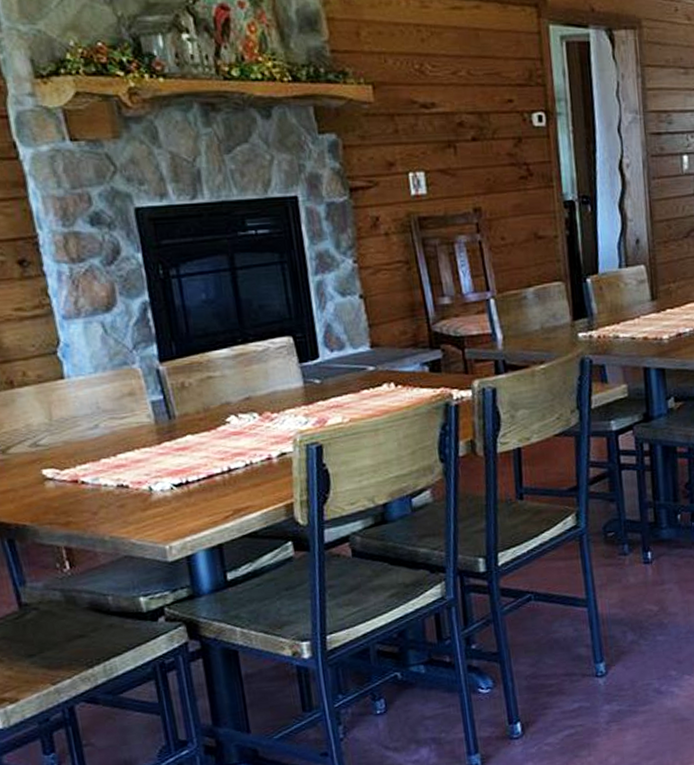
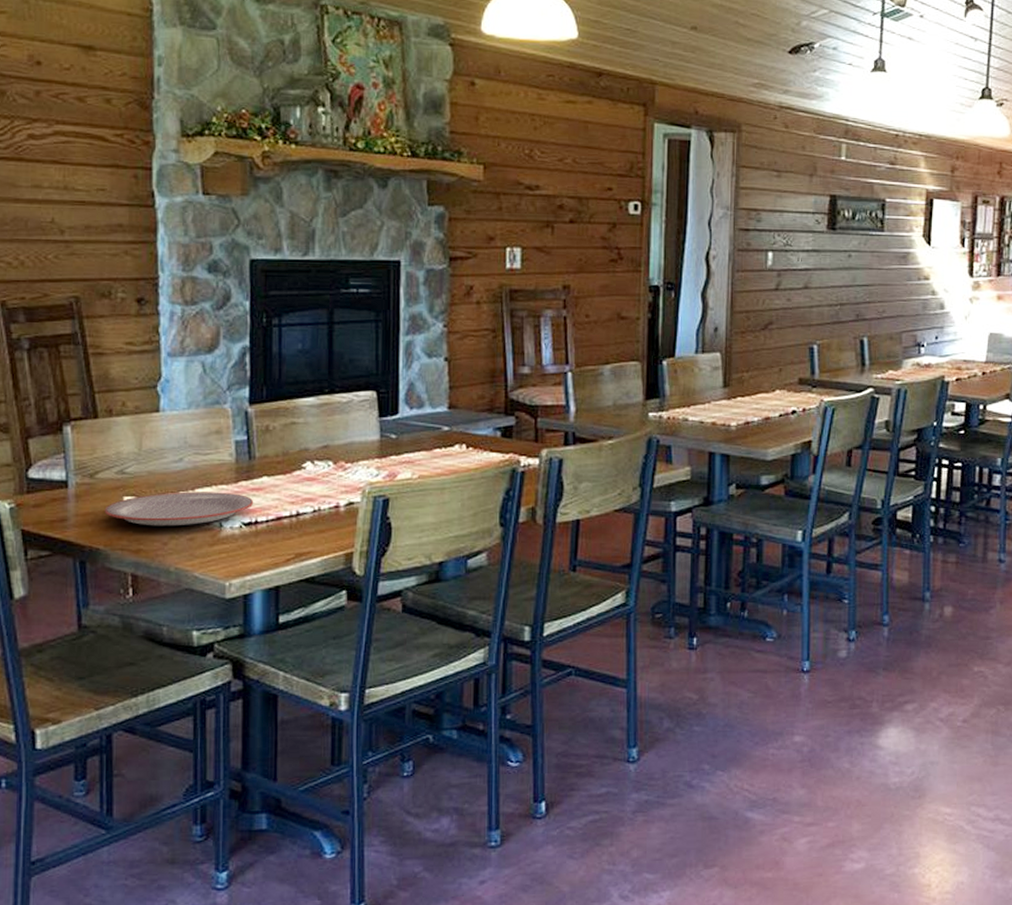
plate: none [24,455,182,497] -> present [104,492,254,526]

